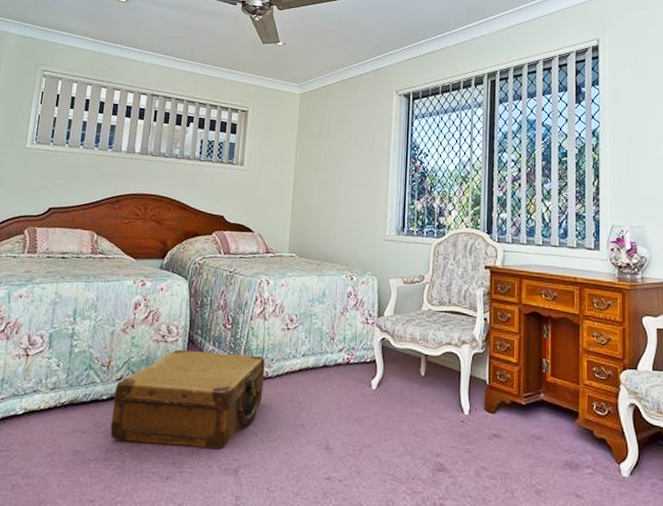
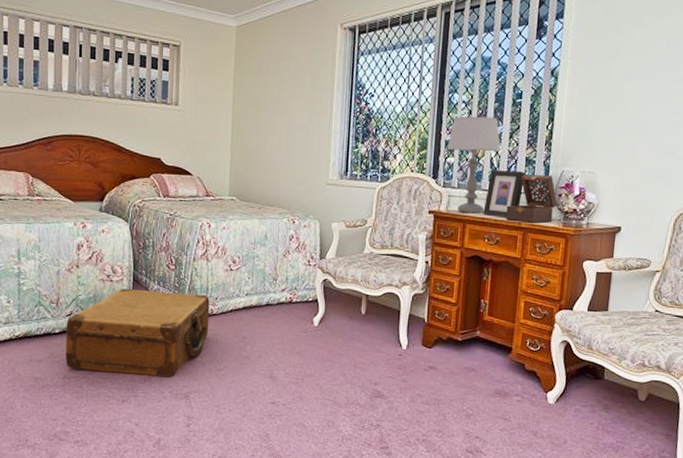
table lamp: none [499,173,551,269] -> present [447,116,501,214]
picture frame: none [538,225,577,273] -> present [483,170,526,218]
jewelry box: none [561,229,611,279] -> present [505,174,558,224]

